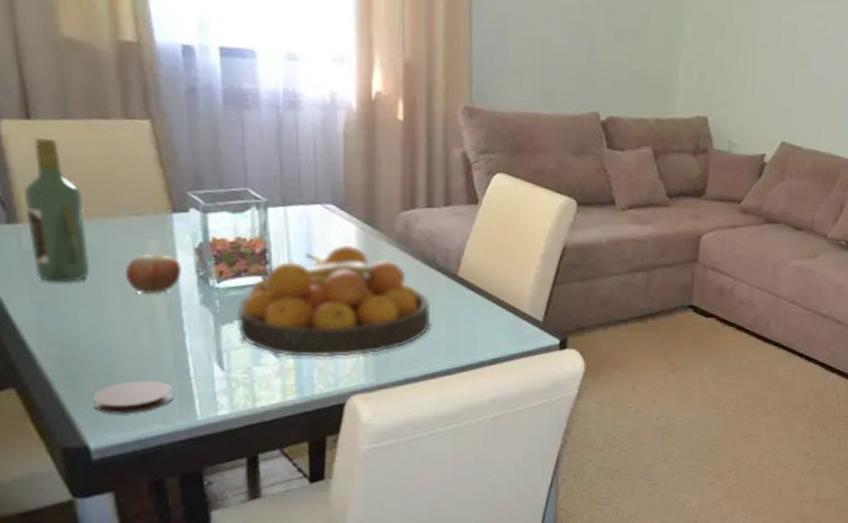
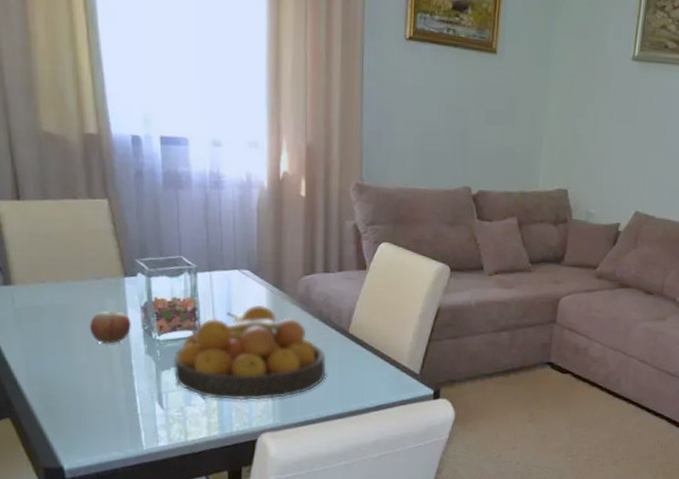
wine bottle: present [23,137,91,283] -> none [15,214,64,334]
coaster: present [93,380,173,414] -> none [66,415,125,443]

